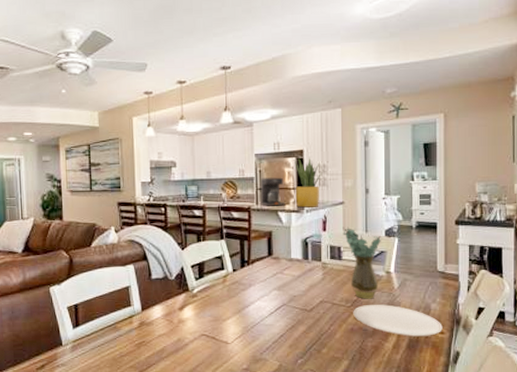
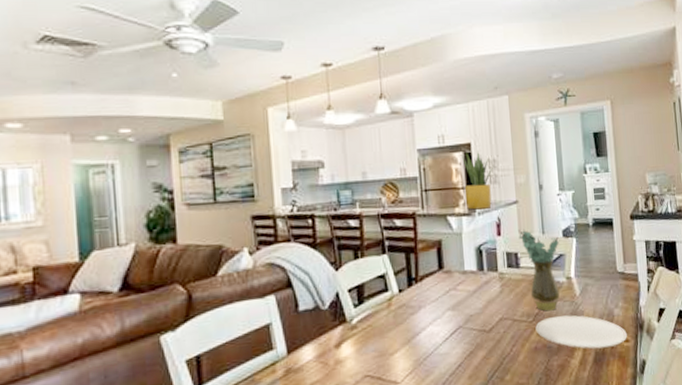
coffee maker: present [260,177,286,206] -> none [424,175,455,211]

